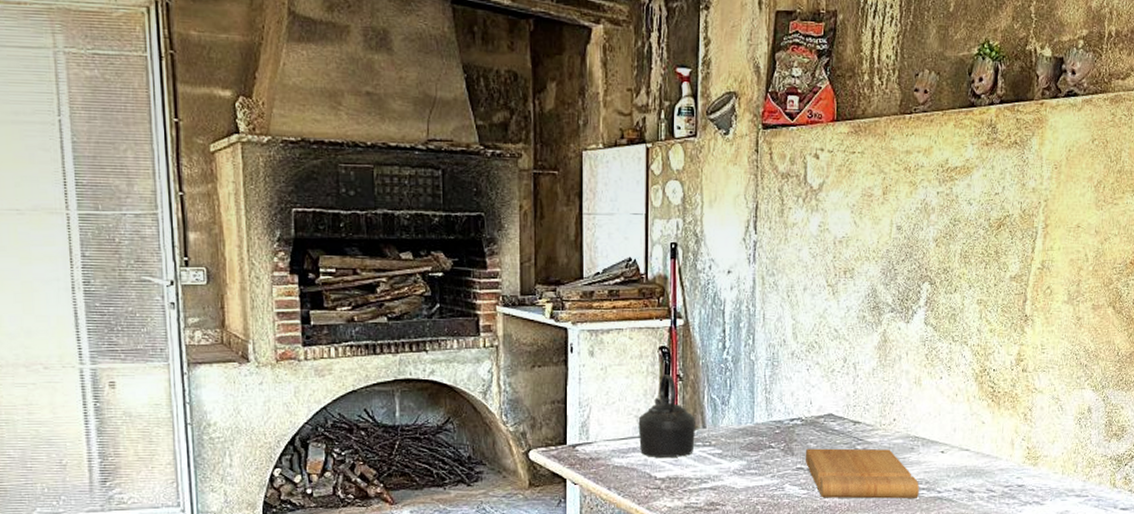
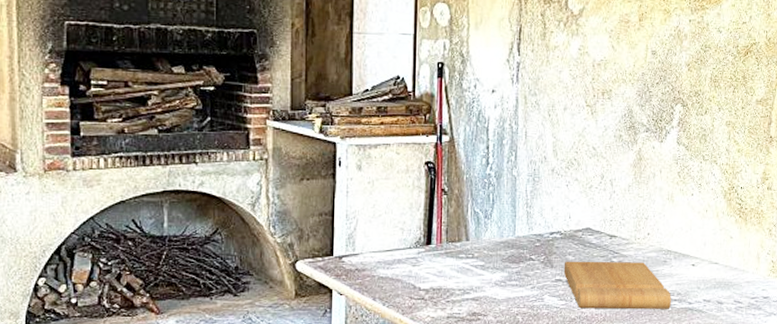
kettle: present [638,375,697,457] -> none [403,189,460,269]

